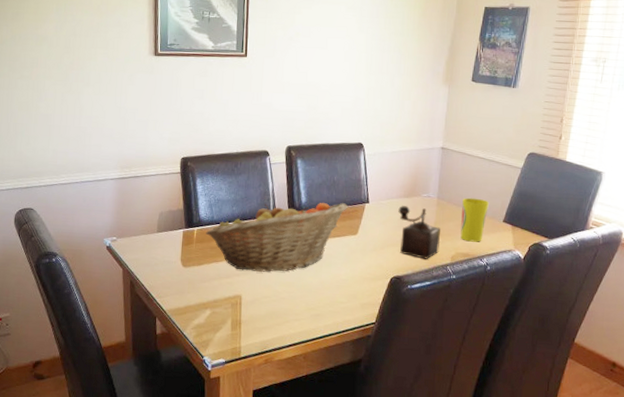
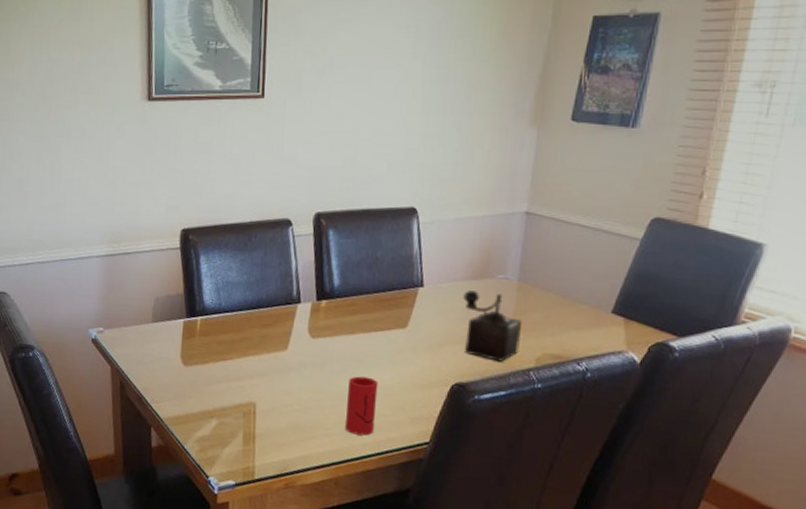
fruit basket: present [206,203,348,272] -> none [211,286,395,375]
cup: none [312,272,337,319] -> present [345,376,379,436]
cup: present [460,197,489,242] -> none [549,279,592,340]

